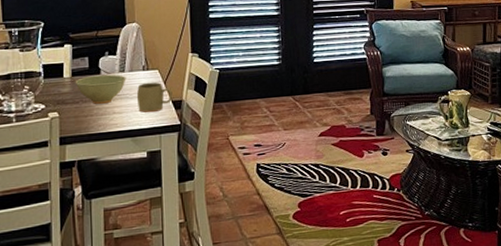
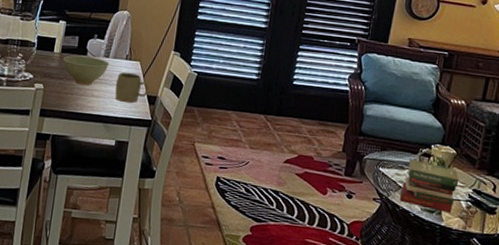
books: none [429,107,477,148] -> present [400,159,459,213]

